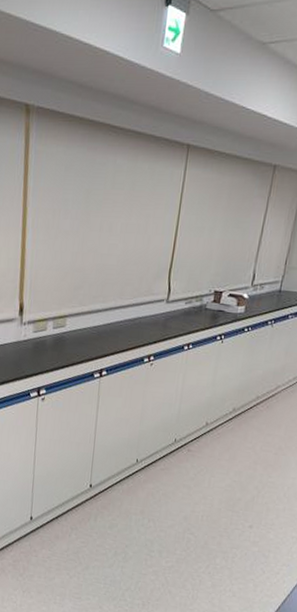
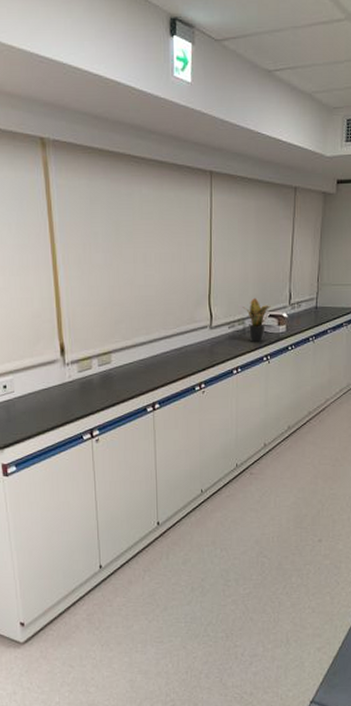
potted plant: none [202,275,232,321] -> present [242,297,271,342]

